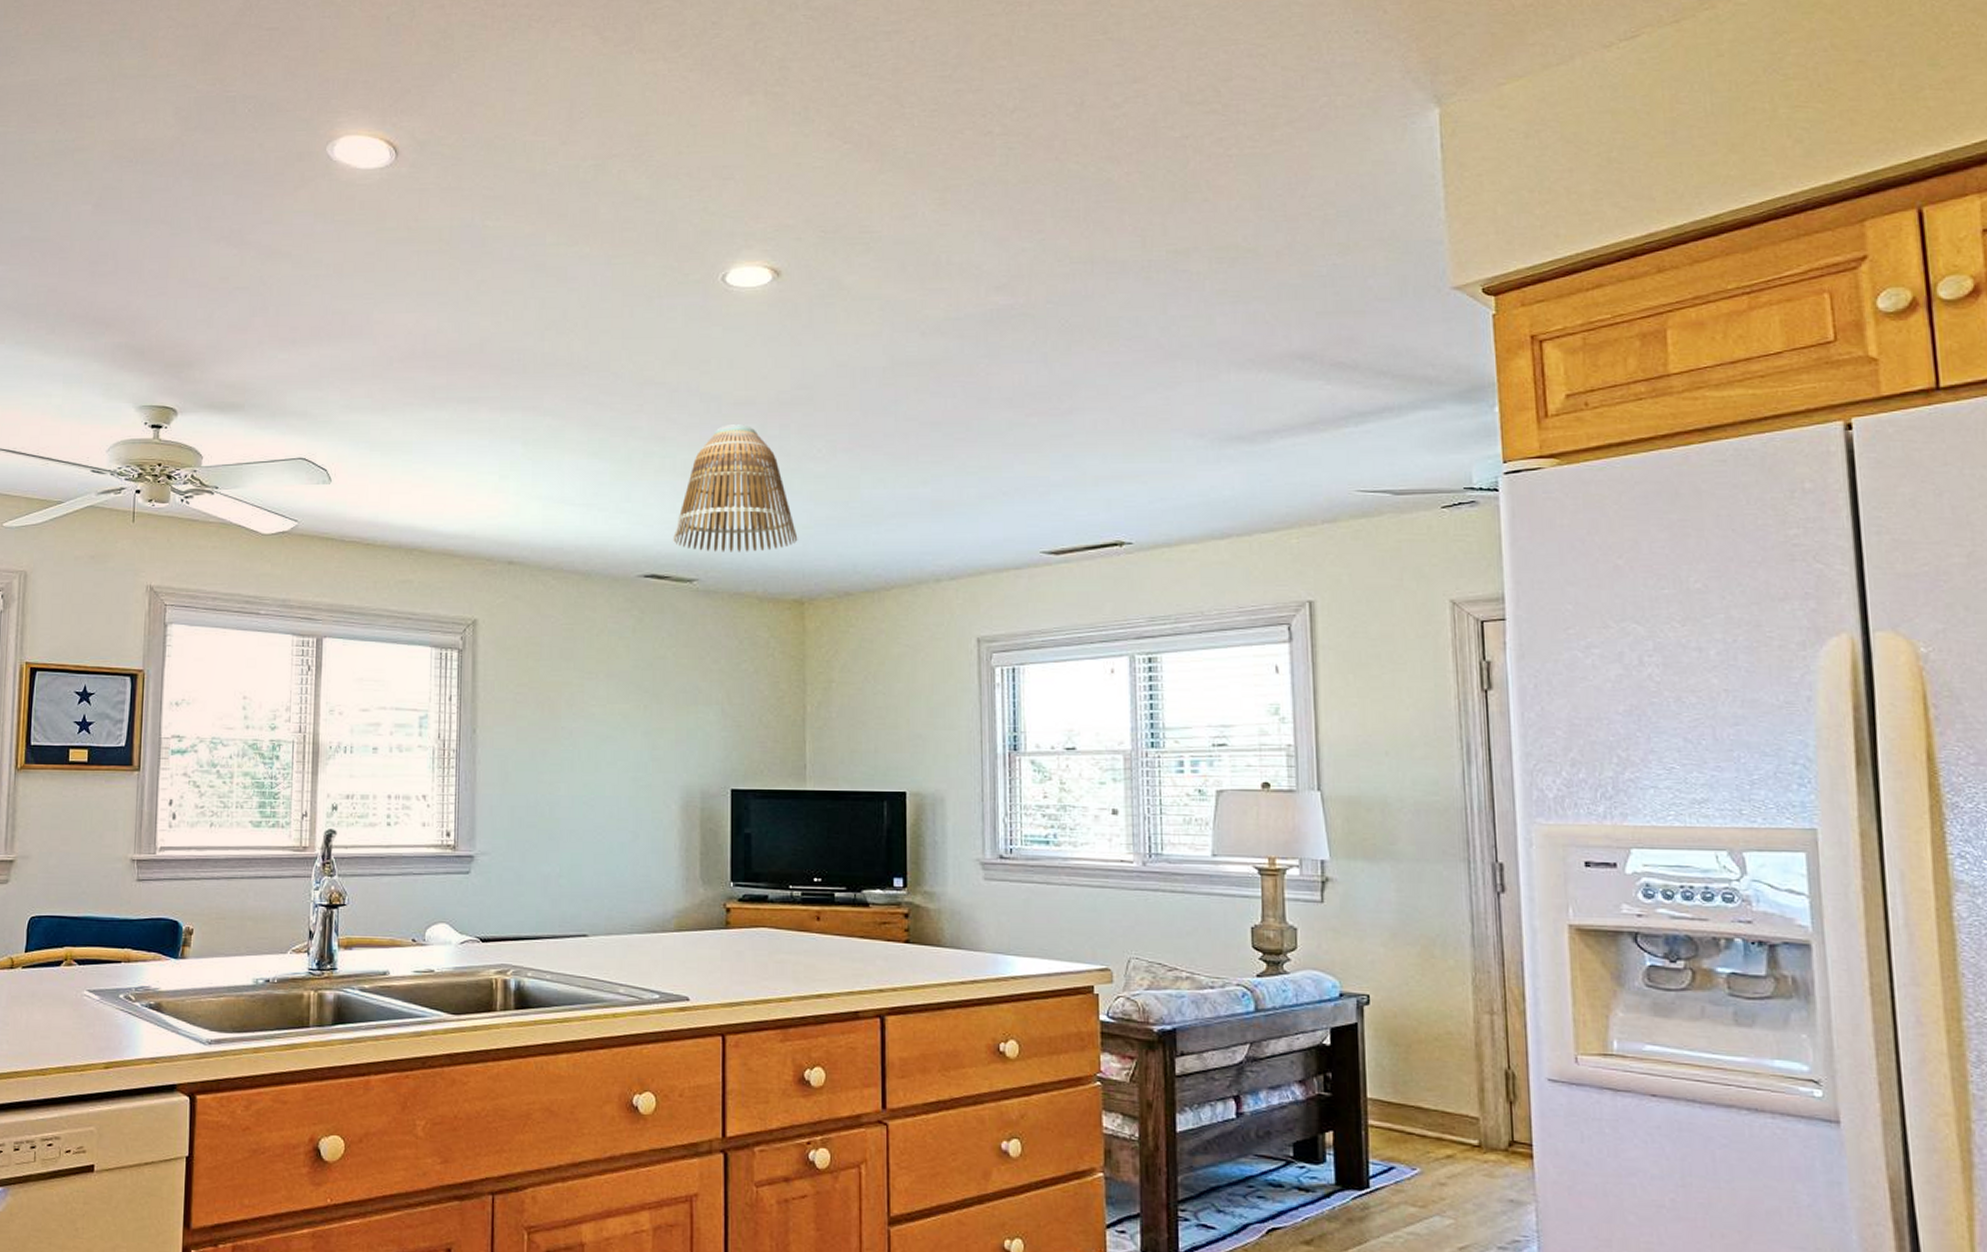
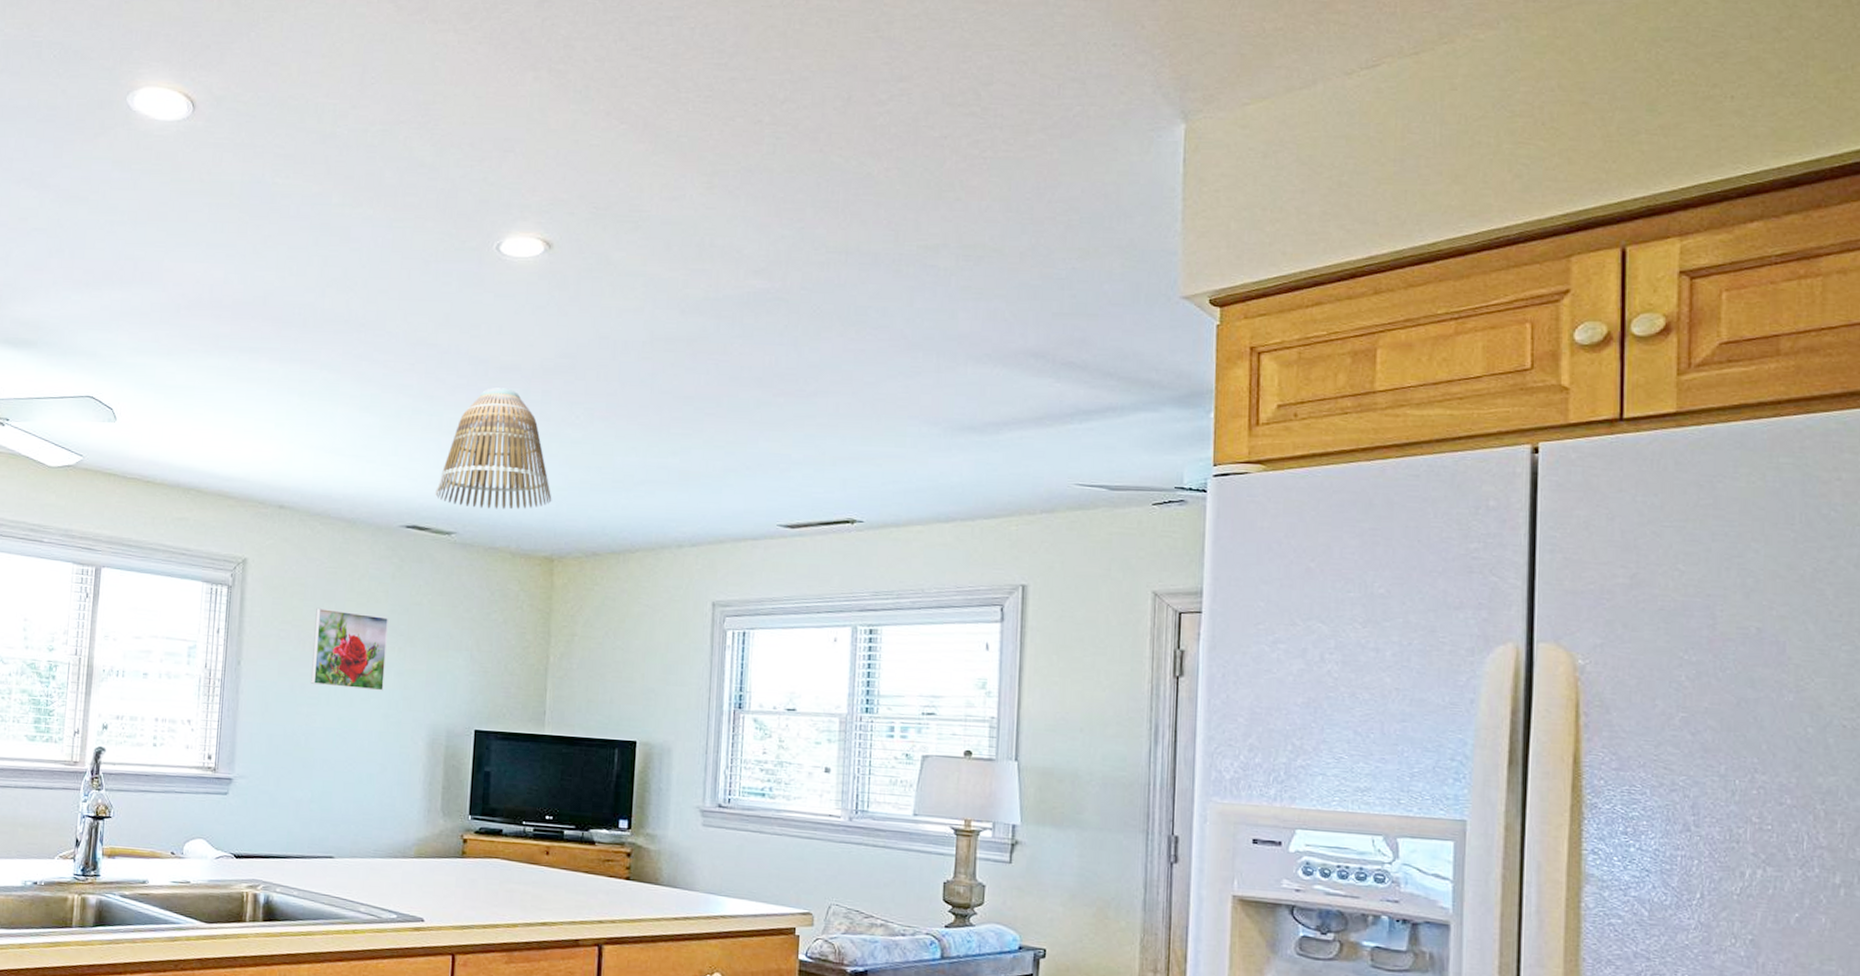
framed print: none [552,667,631,753] -> present [311,607,388,691]

